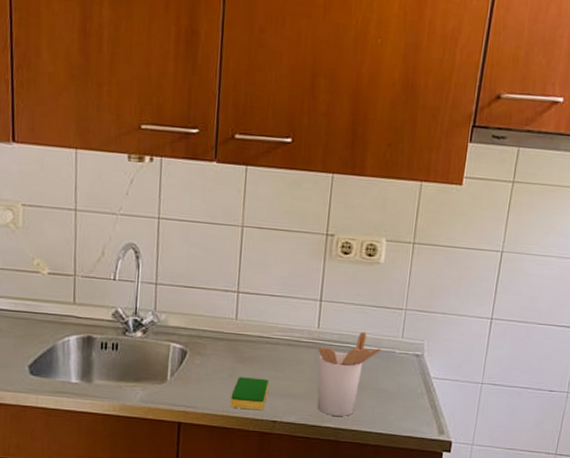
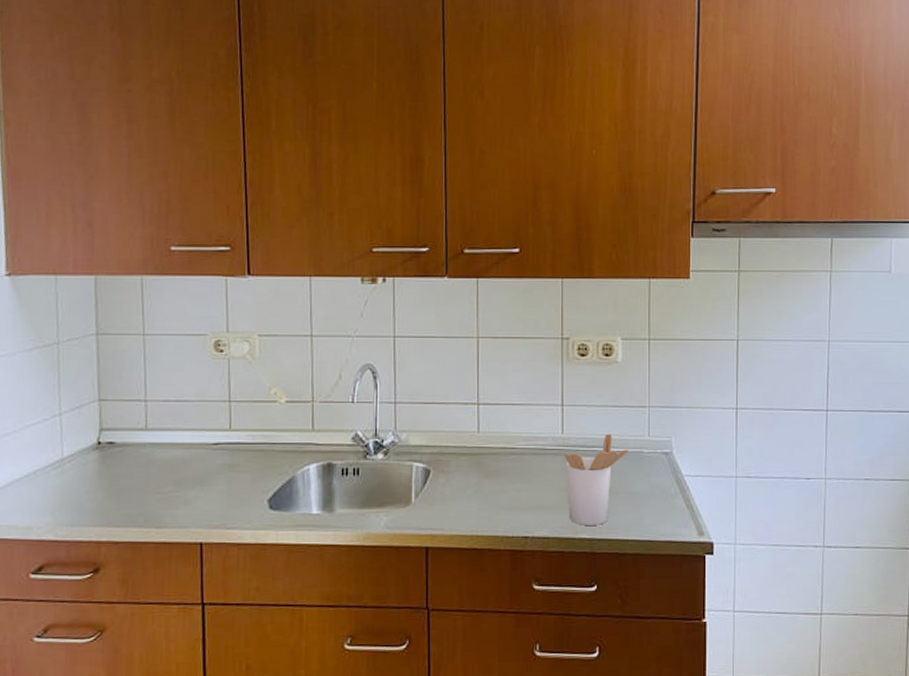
dish sponge: present [230,377,269,411] -> none [479,492,517,527]

